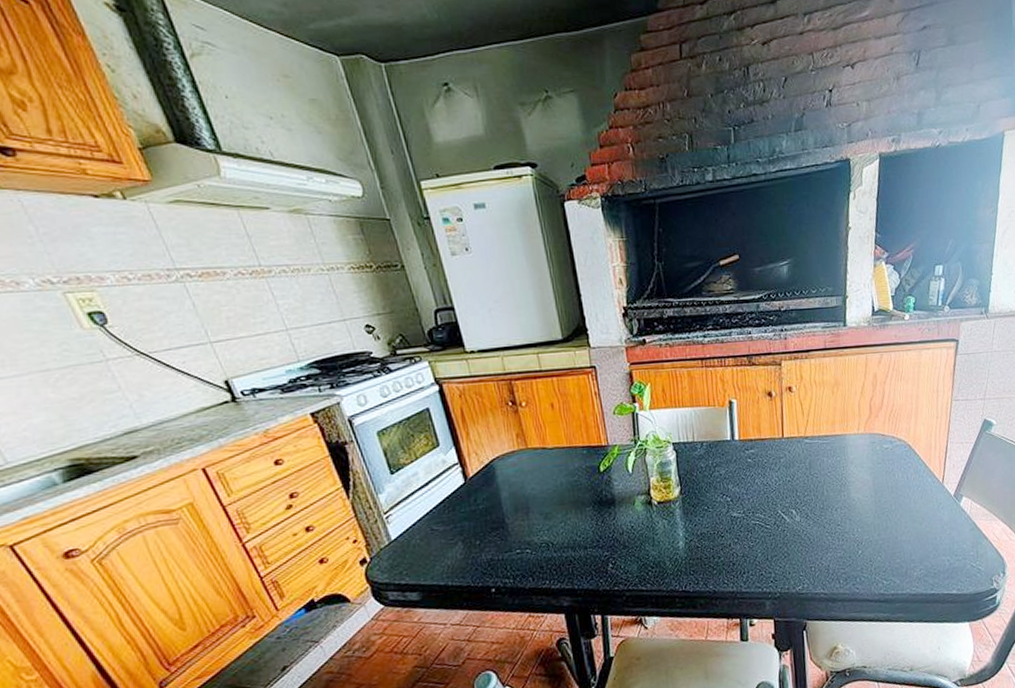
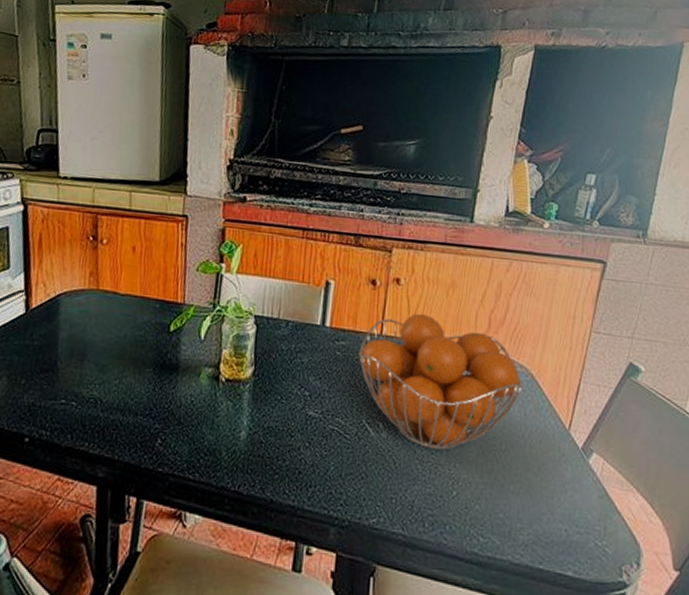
fruit basket: none [766,412,903,522] -> present [359,313,523,451]

